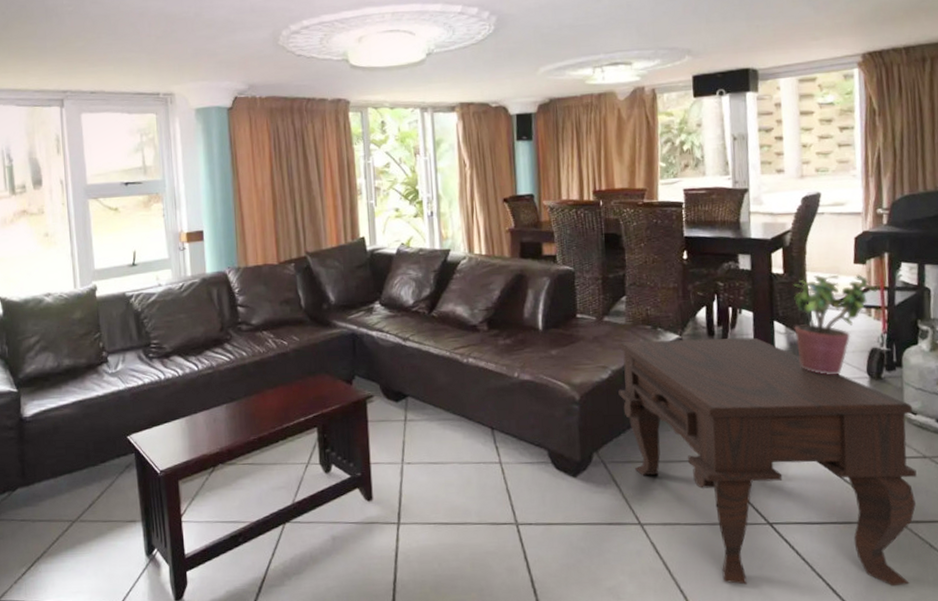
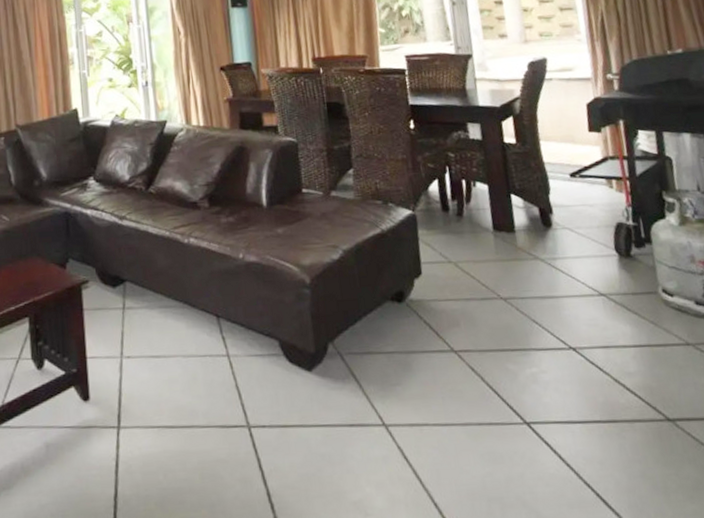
side table: present [617,337,917,587] -> none [347,212,689,497]
potted plant: present [793,273,878,375] -> none [527,142,617,253]

